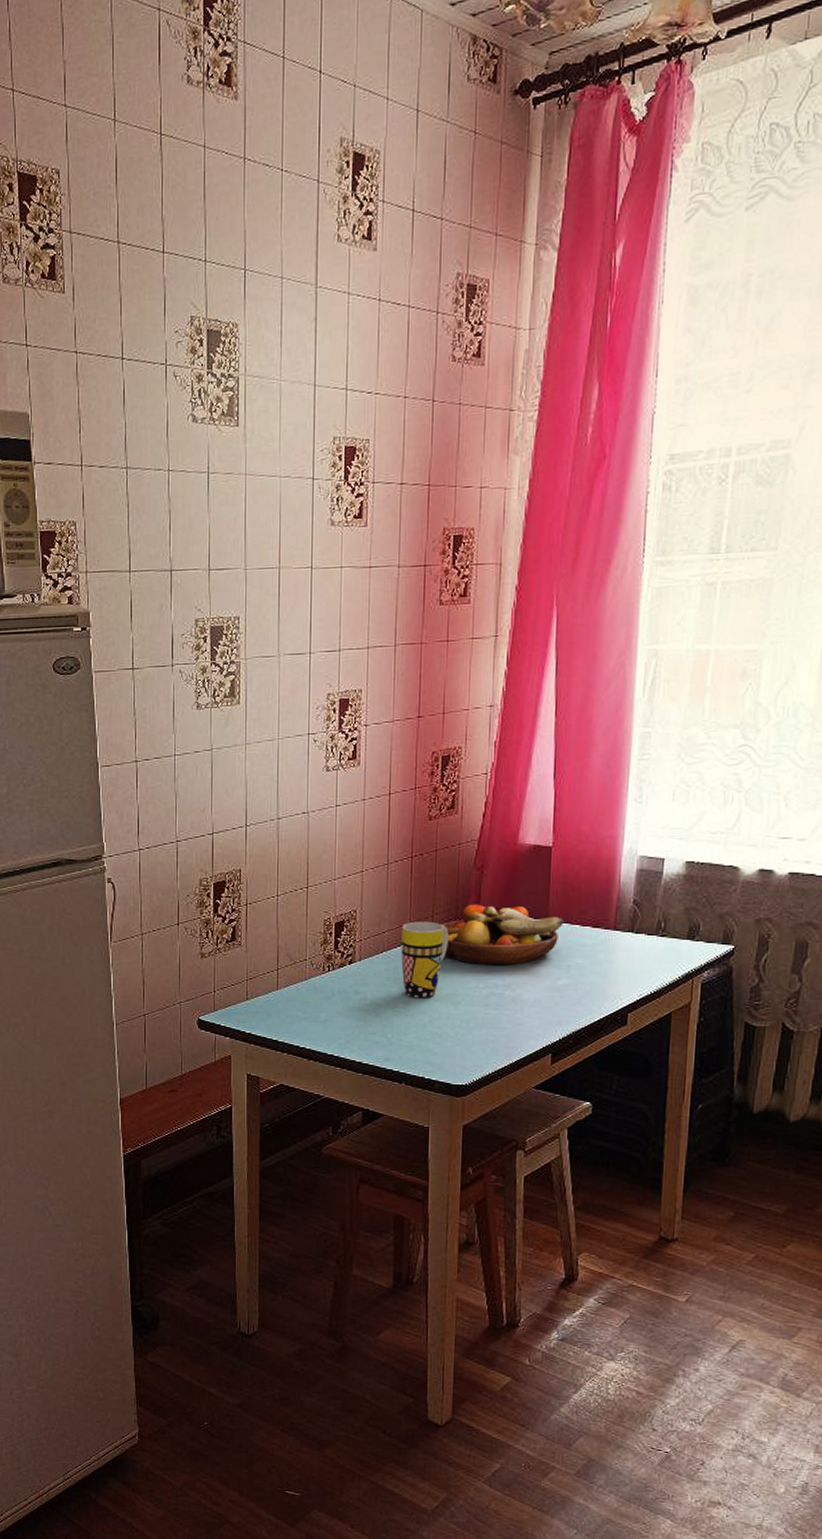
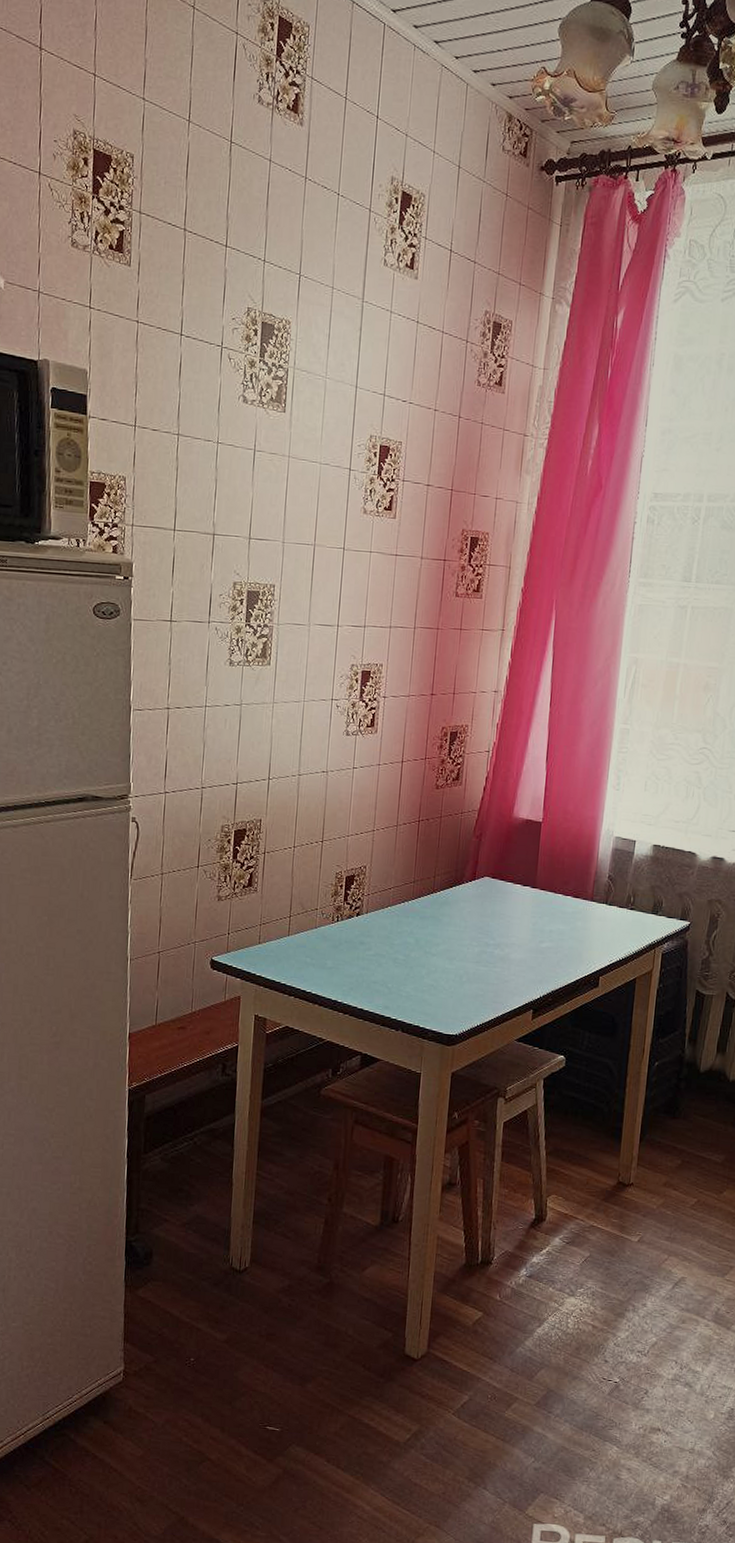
mug: present [401,921,449,998] -> none [404,880,448,953]
fruit bowl: present [440,904,565,966] -> none [441,868,550,927]

